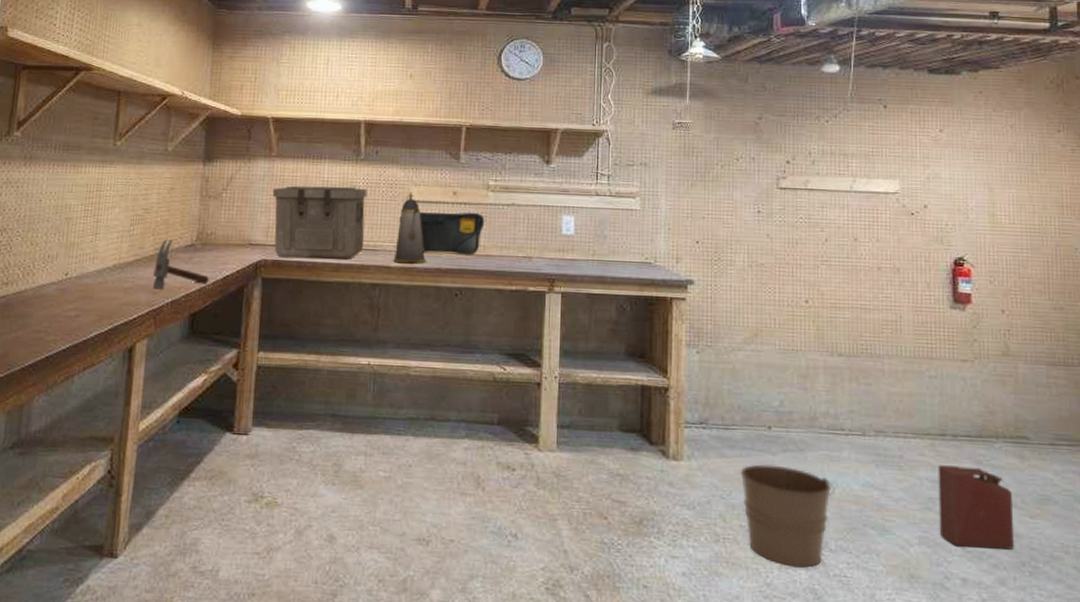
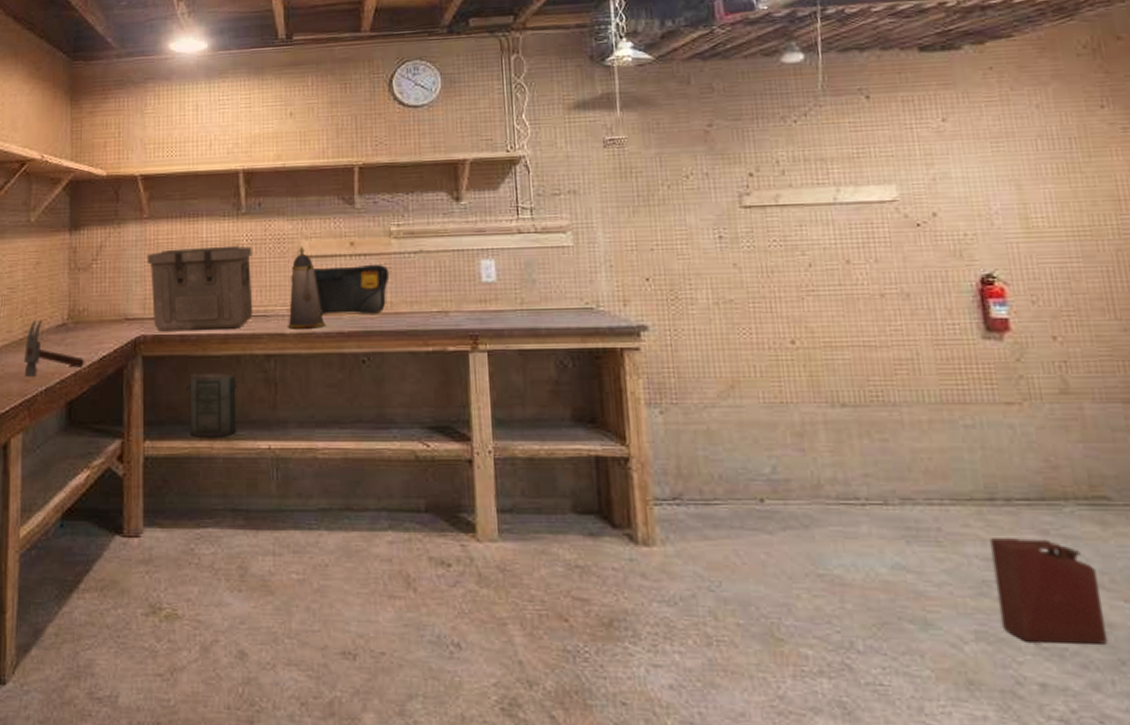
paint can: none [298,296,346,353] -> present [185,373,239,437]
bucket: present [740,464,835,568] -> none [729,546,856,675]

